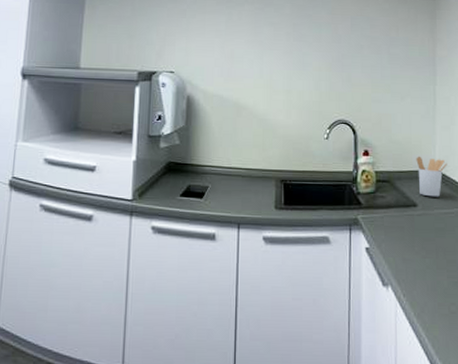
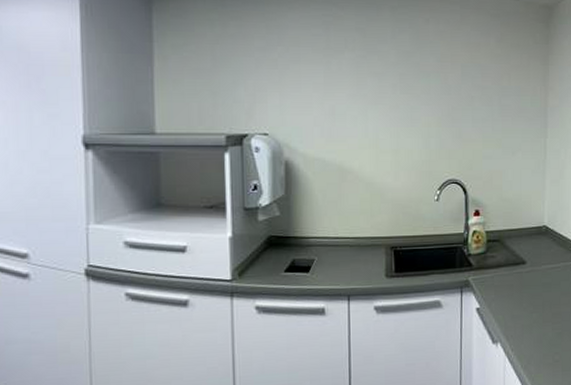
utensil holder: present [416,156,447,197] -> none [526,212,555,253]

